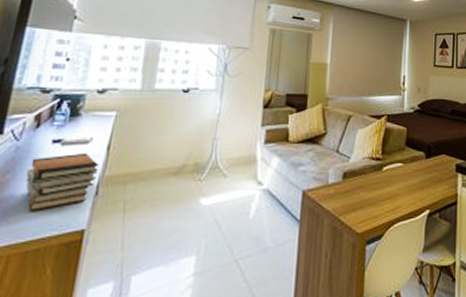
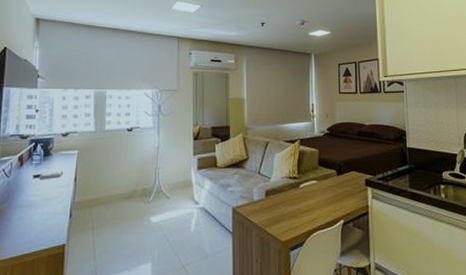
book stack: present [25,152,99,210] -> none [17,184,70,231]

